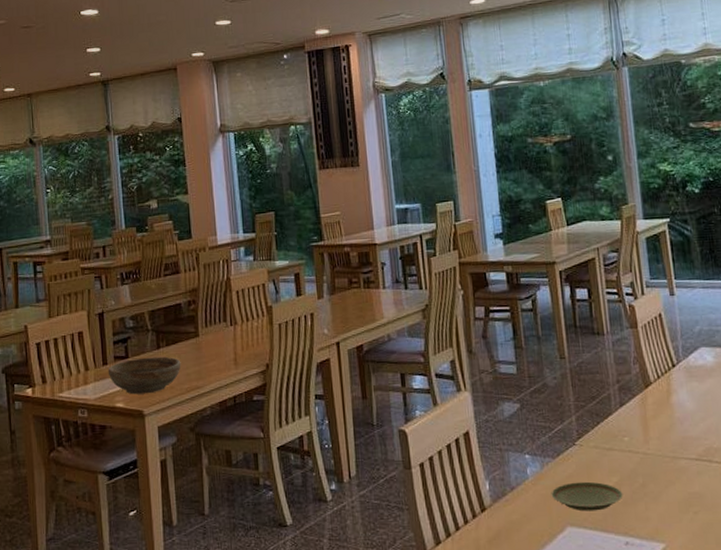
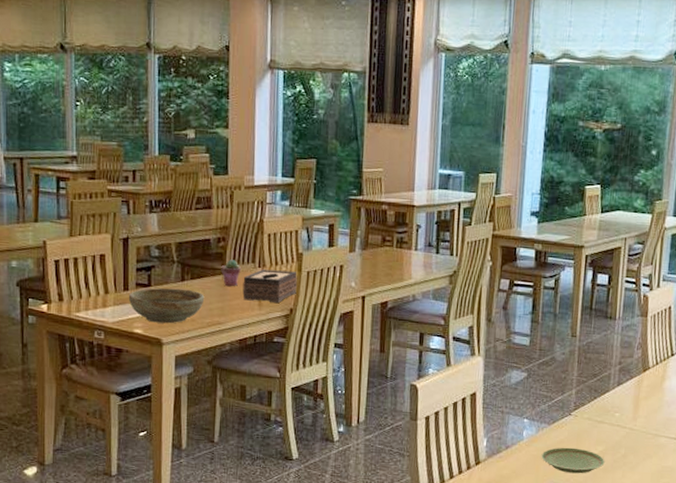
potted succulent: none [194,321,214,348] -> present [221,260,241,286]
tissue box: none [216,325,271,361] -> present [242,269,297,303]

